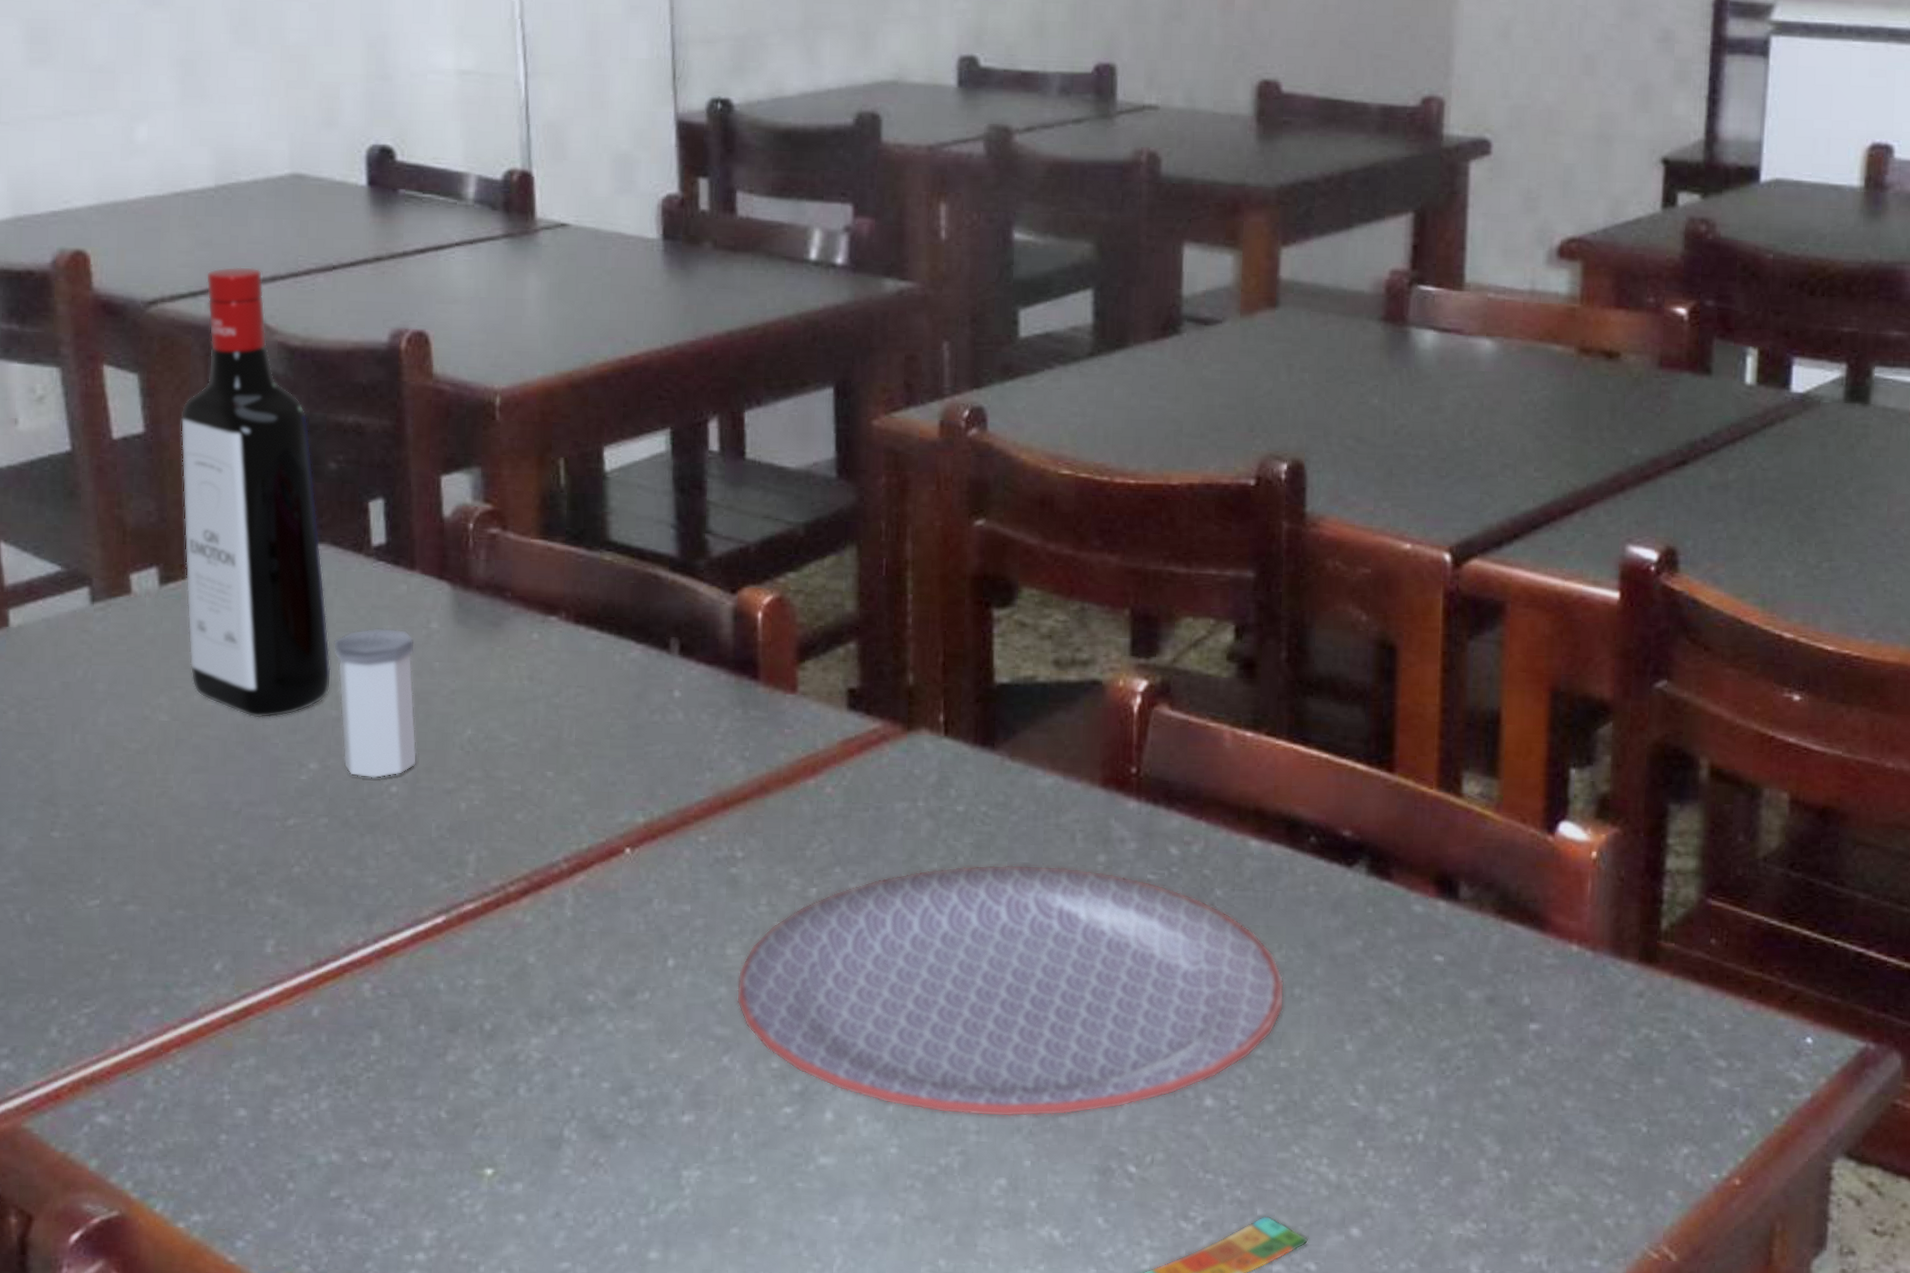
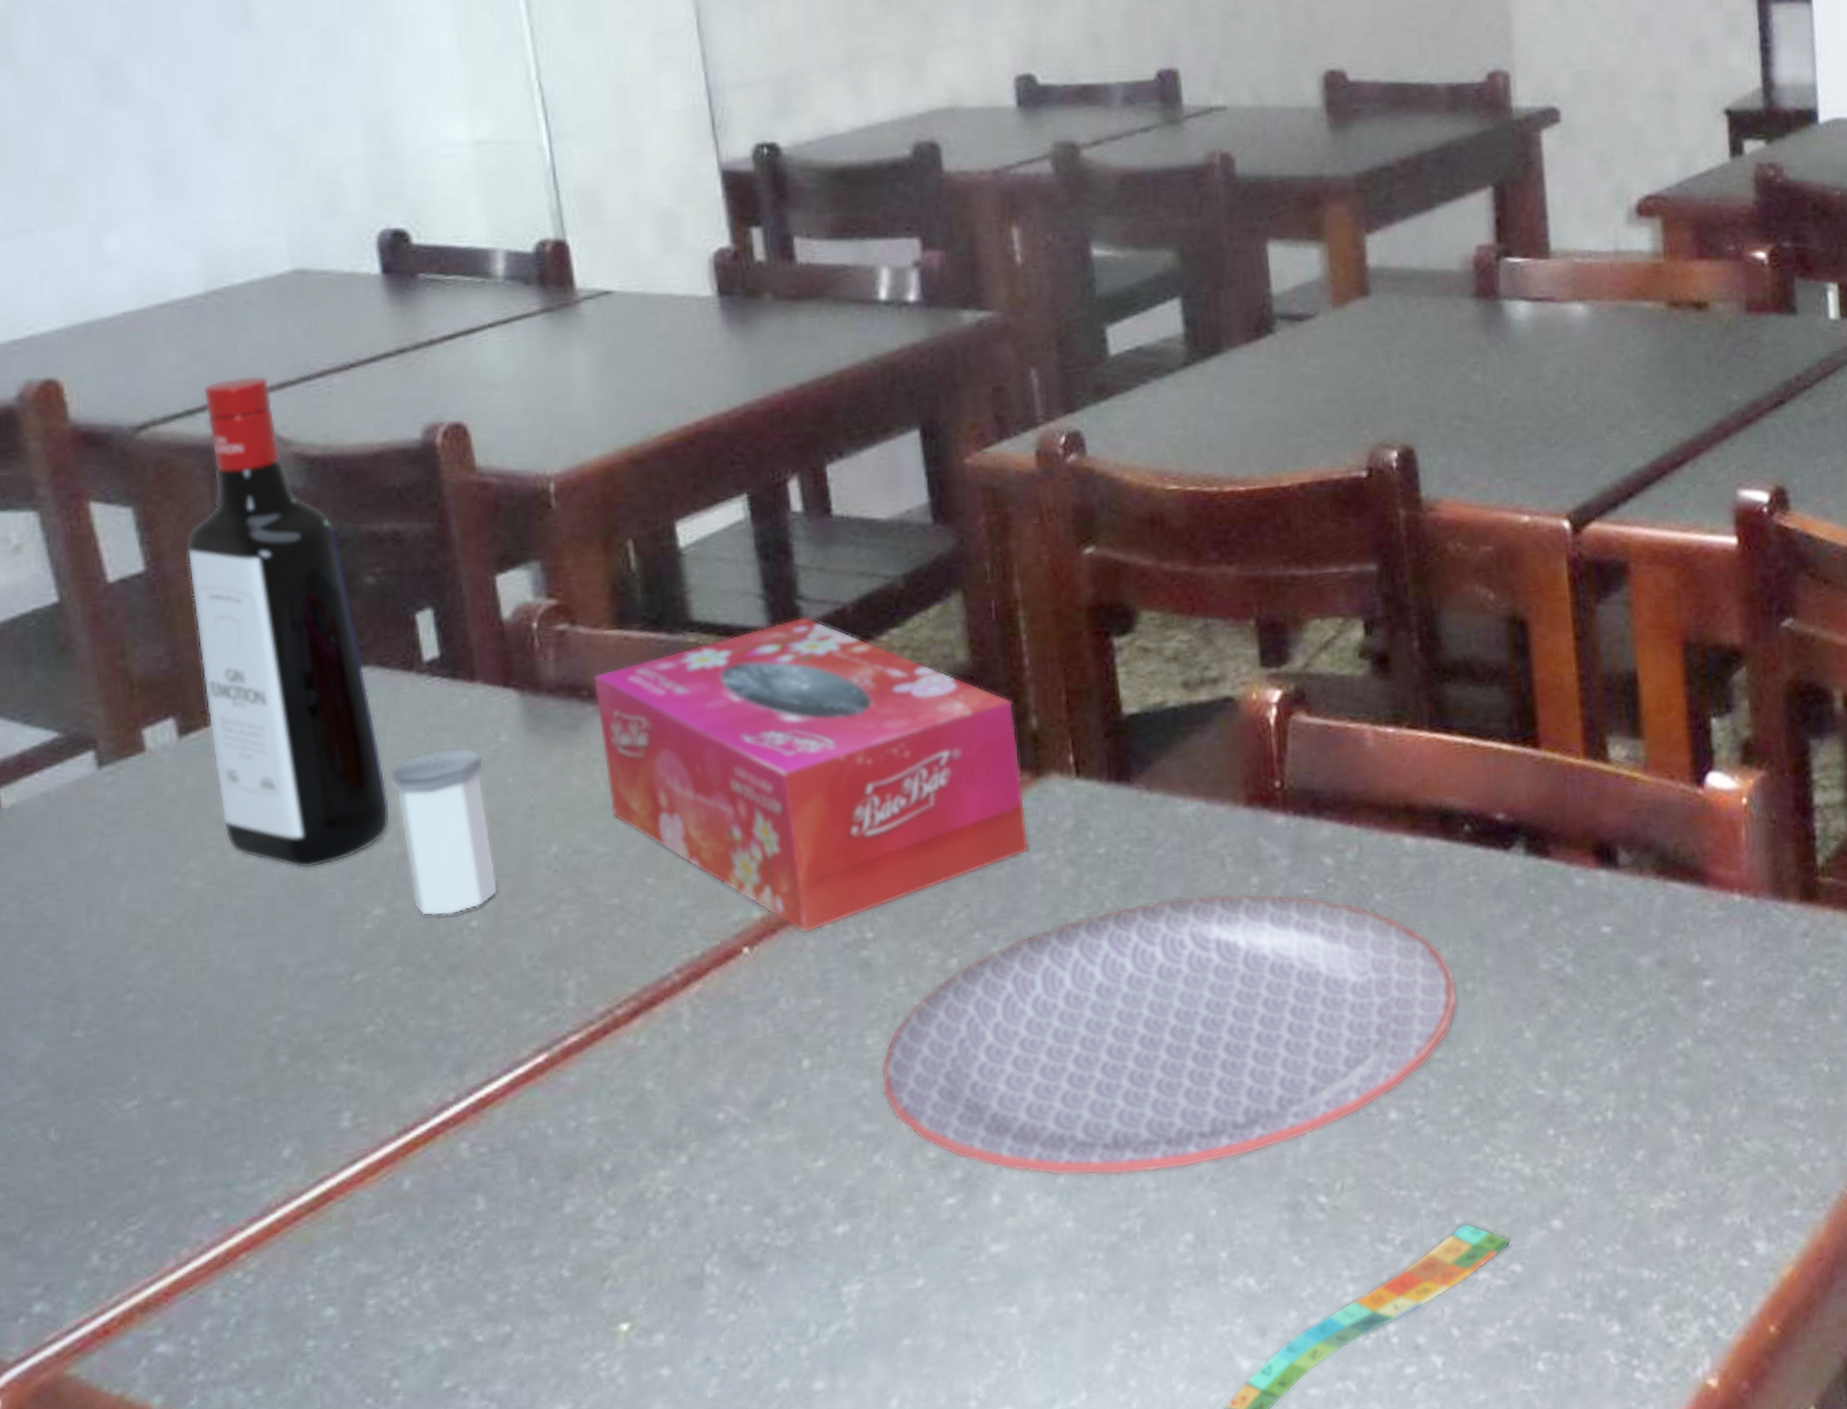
tissue box: none [517,550,894,843] -> present [593,616,1029,933]

